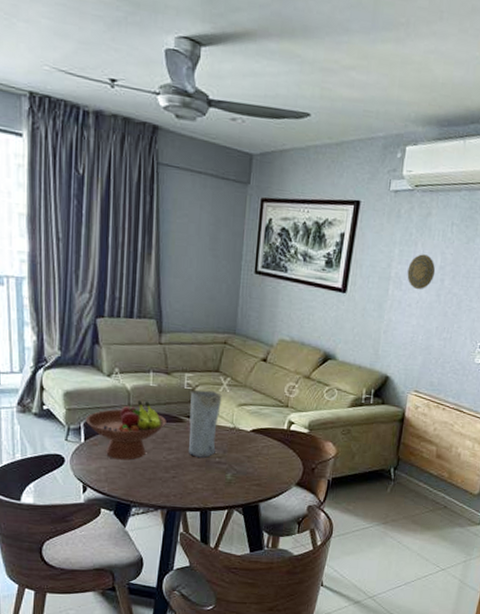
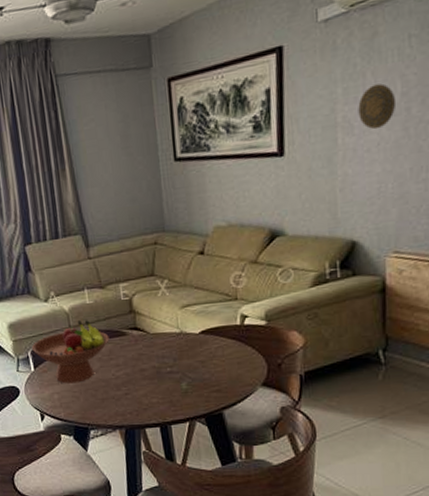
vase: present [189,389,222,458] -> none [128,297,165,370]

